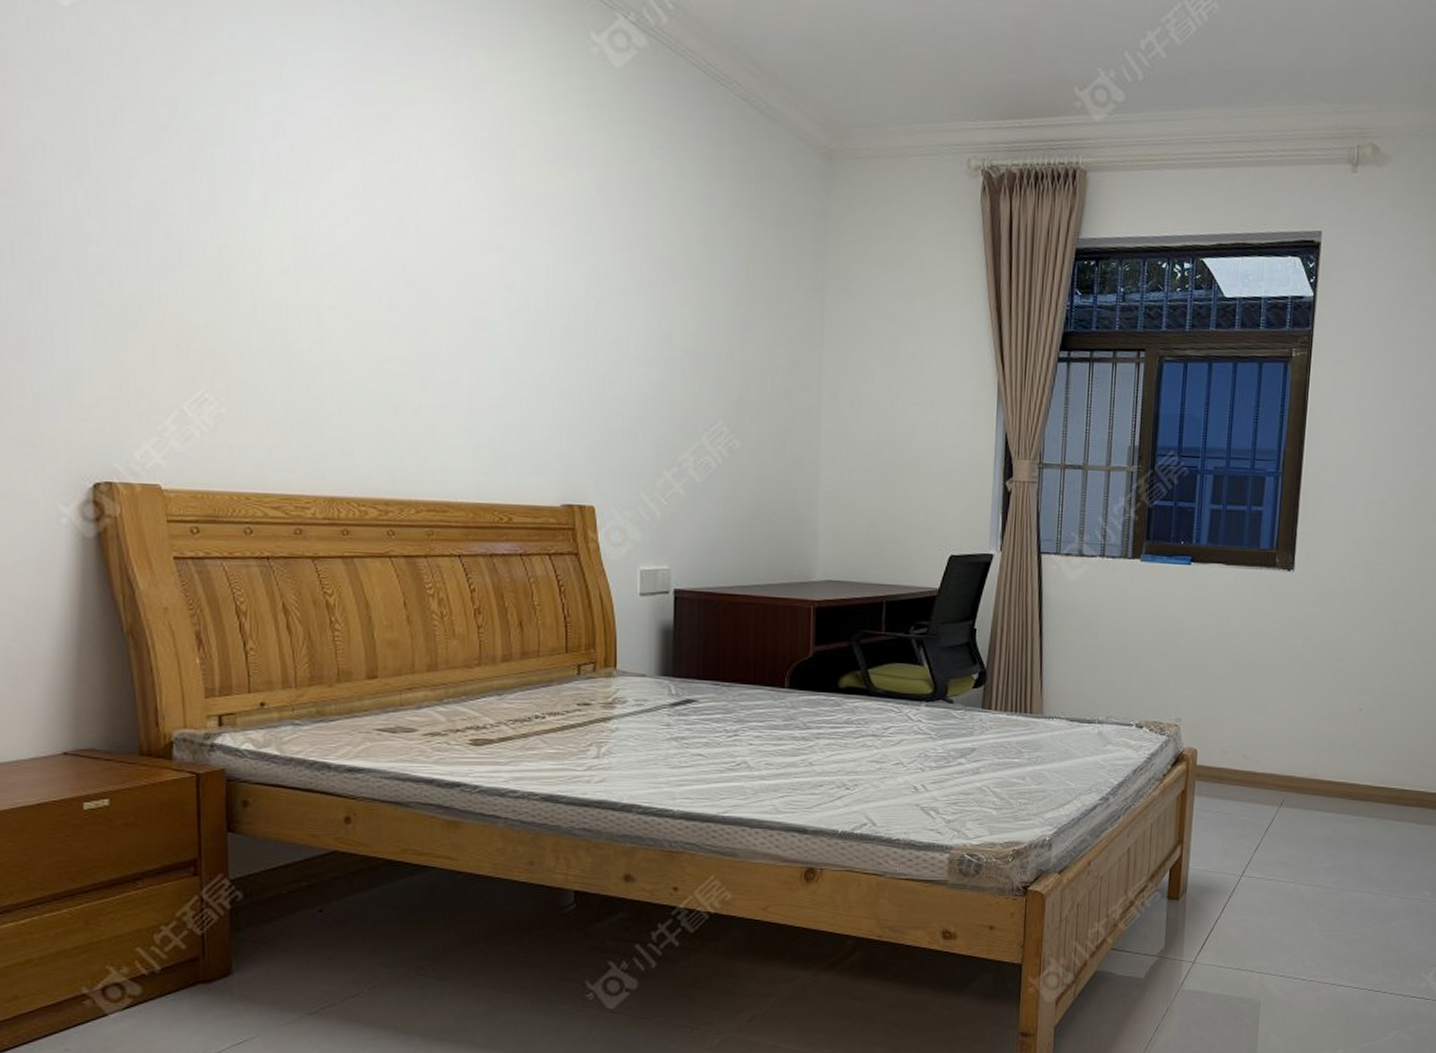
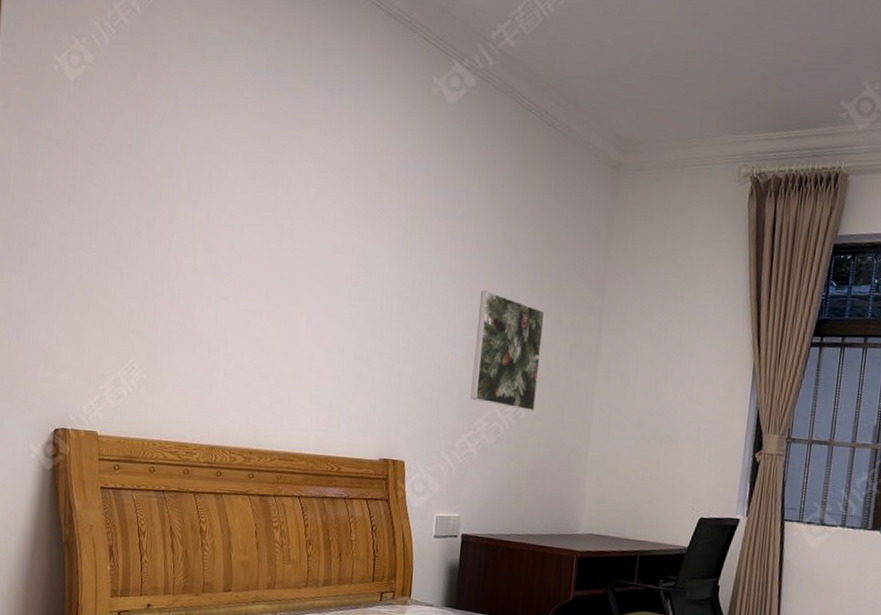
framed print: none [672,298,755,442] -> present [470,290,545,411]

